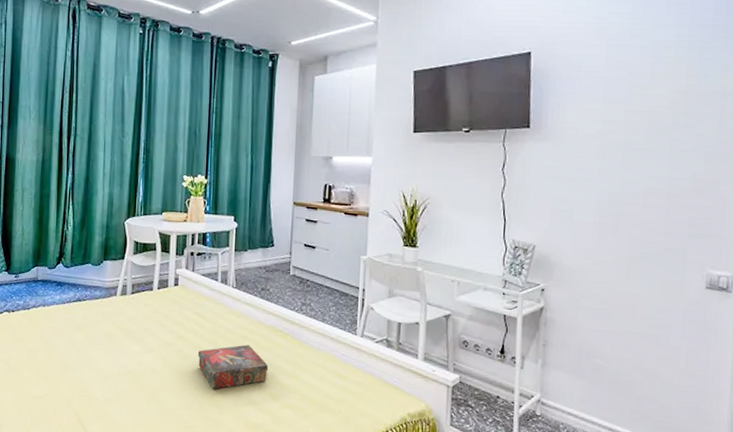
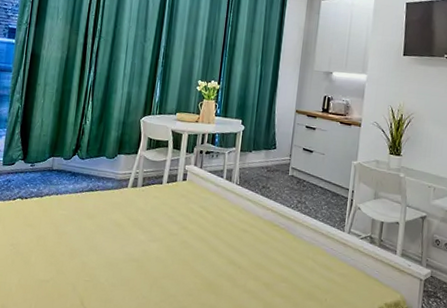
book: present [197,344,269,389] -> none [199,237,264,278]

